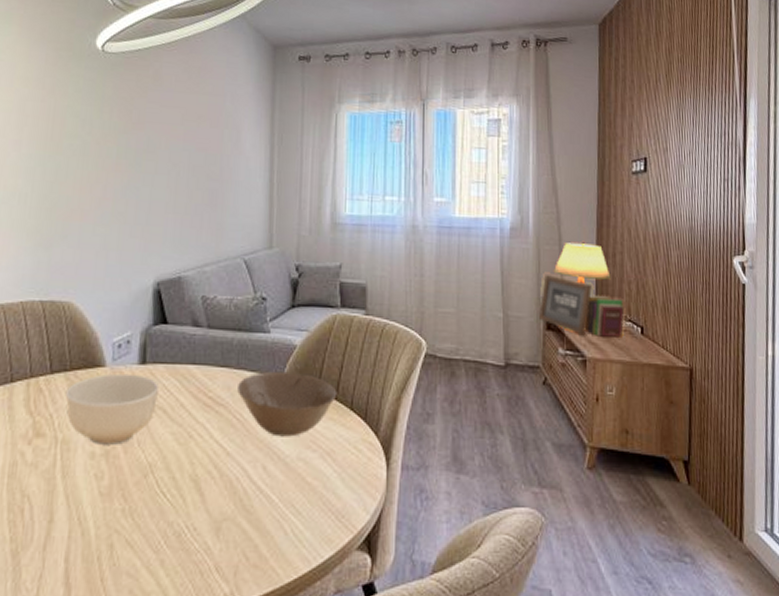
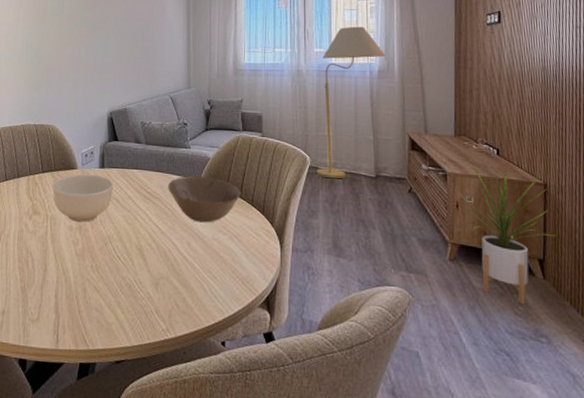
floor lamp: none [434,170,519,370] -> present [316,26,386,179]
picture frame: present [539,275,592,336] -> none [404,107,451,155]
table lamp: present [553,242,611,285] -> none [416,81,468,115]
books: present [584,296,625,337] -> none [444,123,481,157]
house plant: none [593,341,702,518] -> present [453,160,557,305]

